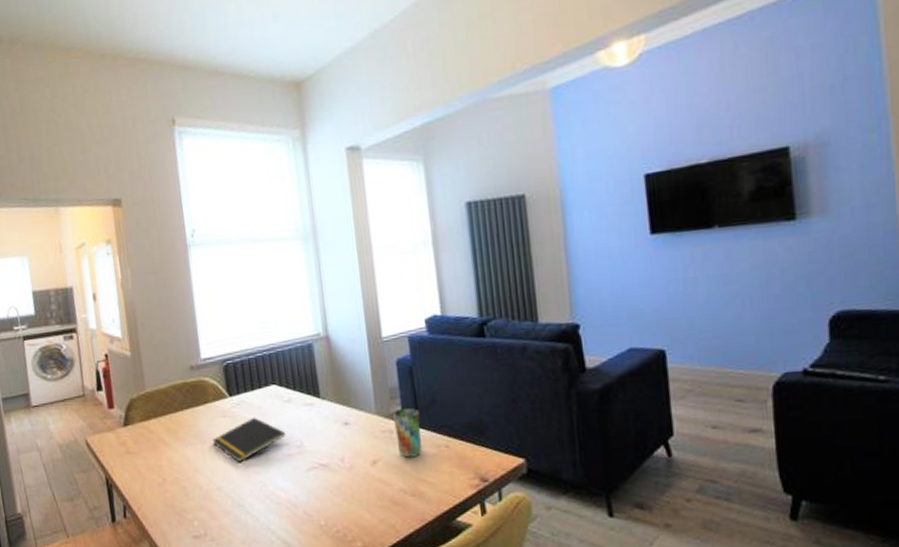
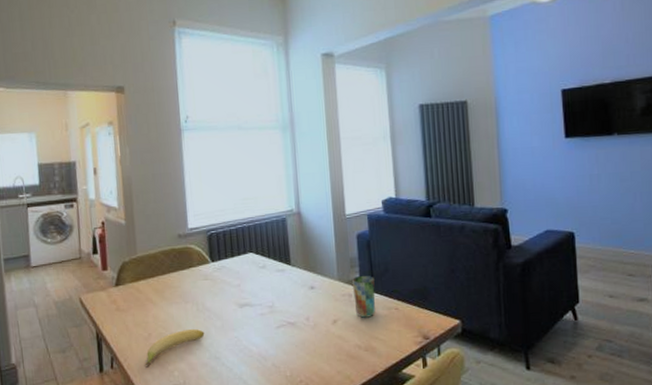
banana: none [161,472,226,517] -> present [145,328,205,367]
notepad: present [212,417,285,462] -> none [194,280,259,320]

